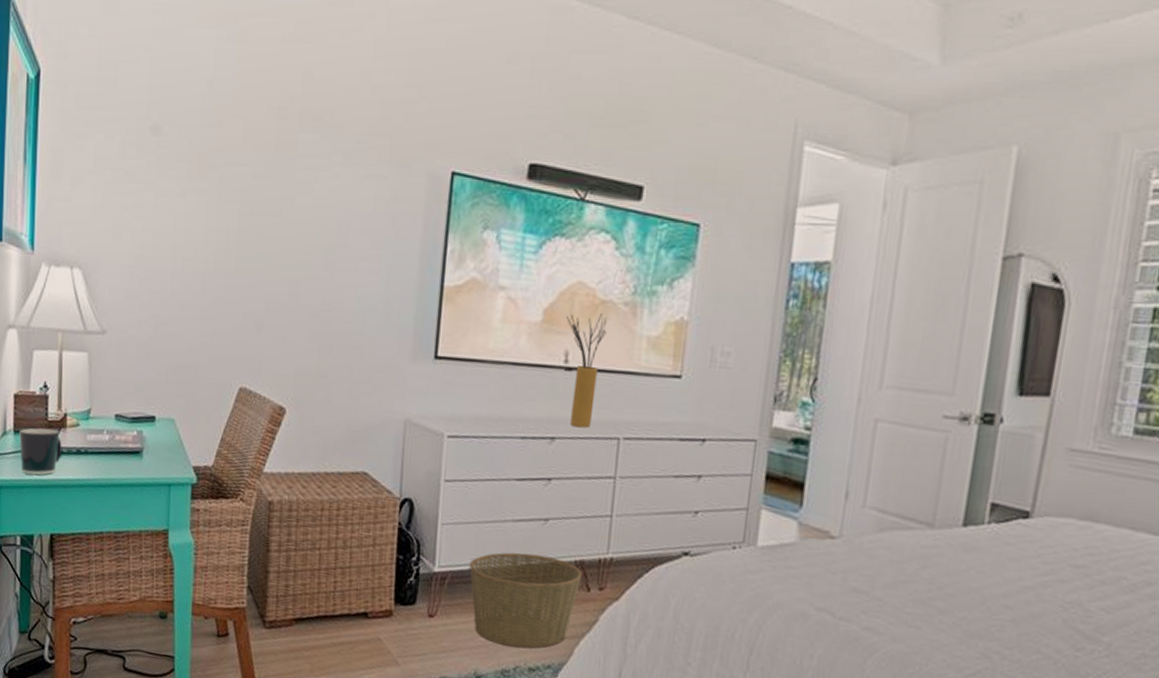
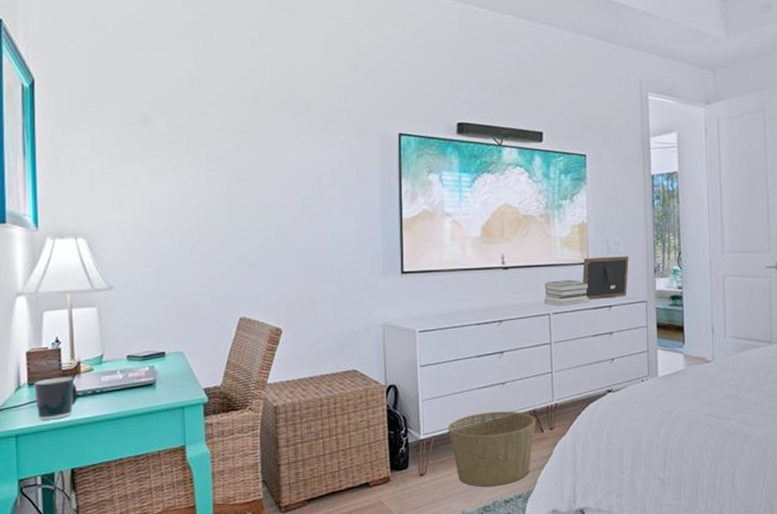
vase: present [567,313,607,429] -> none [499,225,530,310]
books: none [614,394,678,432] -> present [544,280,589,307]
picture frame: none [666,369,740,430] -> present [582,256,629,300]

